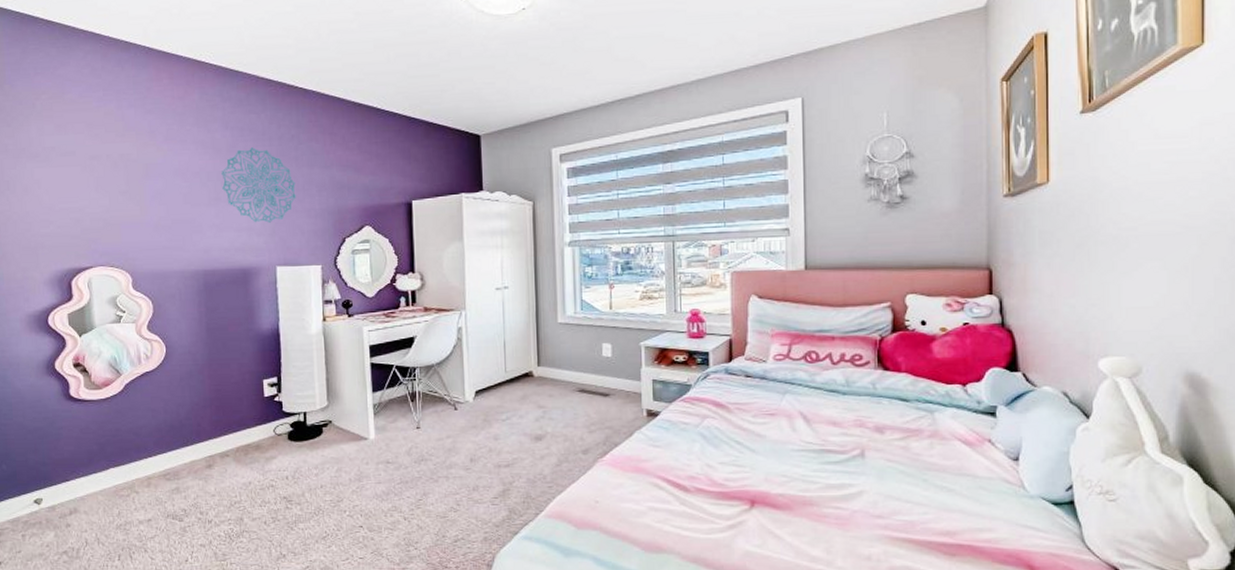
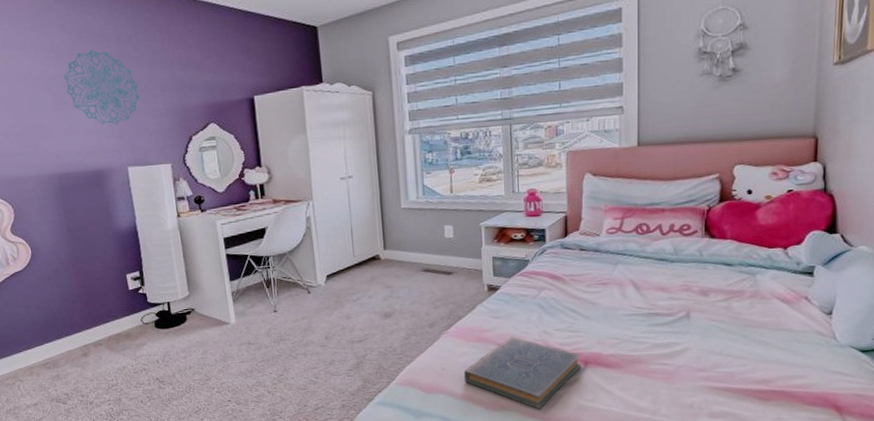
book: none [619,469,748,553] -> present [464,336,582,409]

